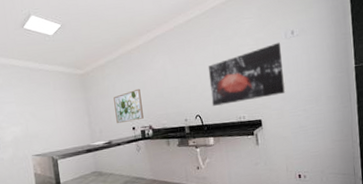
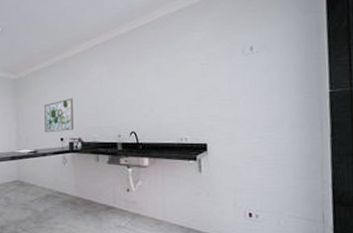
wall art: present [208,42,285,106] -> none [149,59,238,123]

